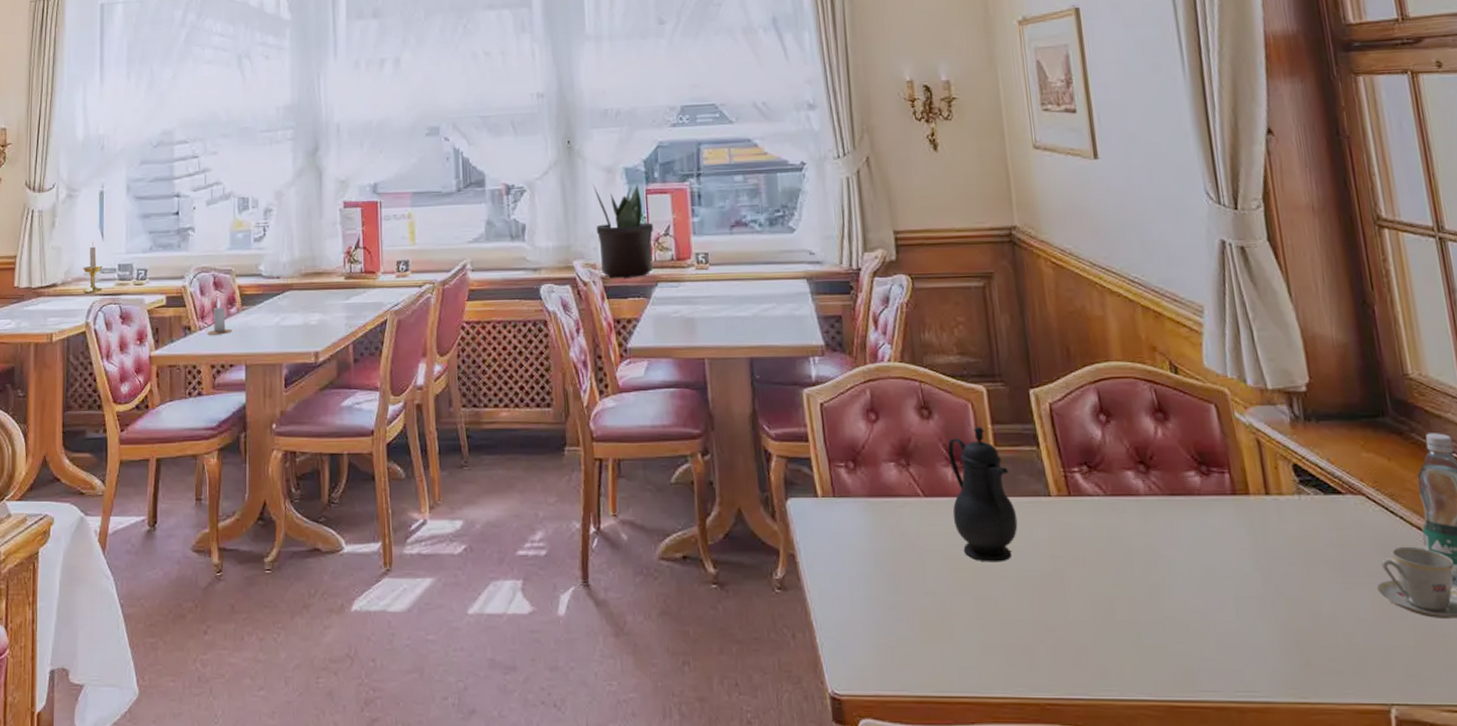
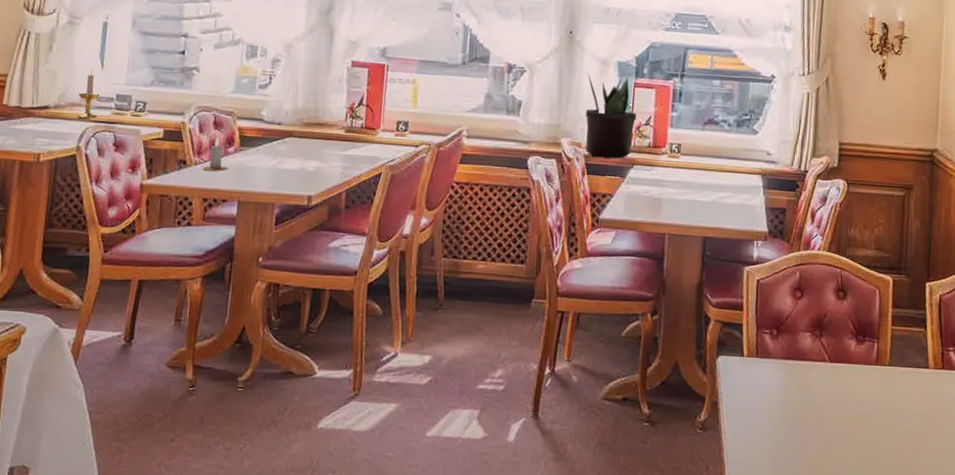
coffeepot: present [947,426,1018,562] -> none [850,309,900,418]

